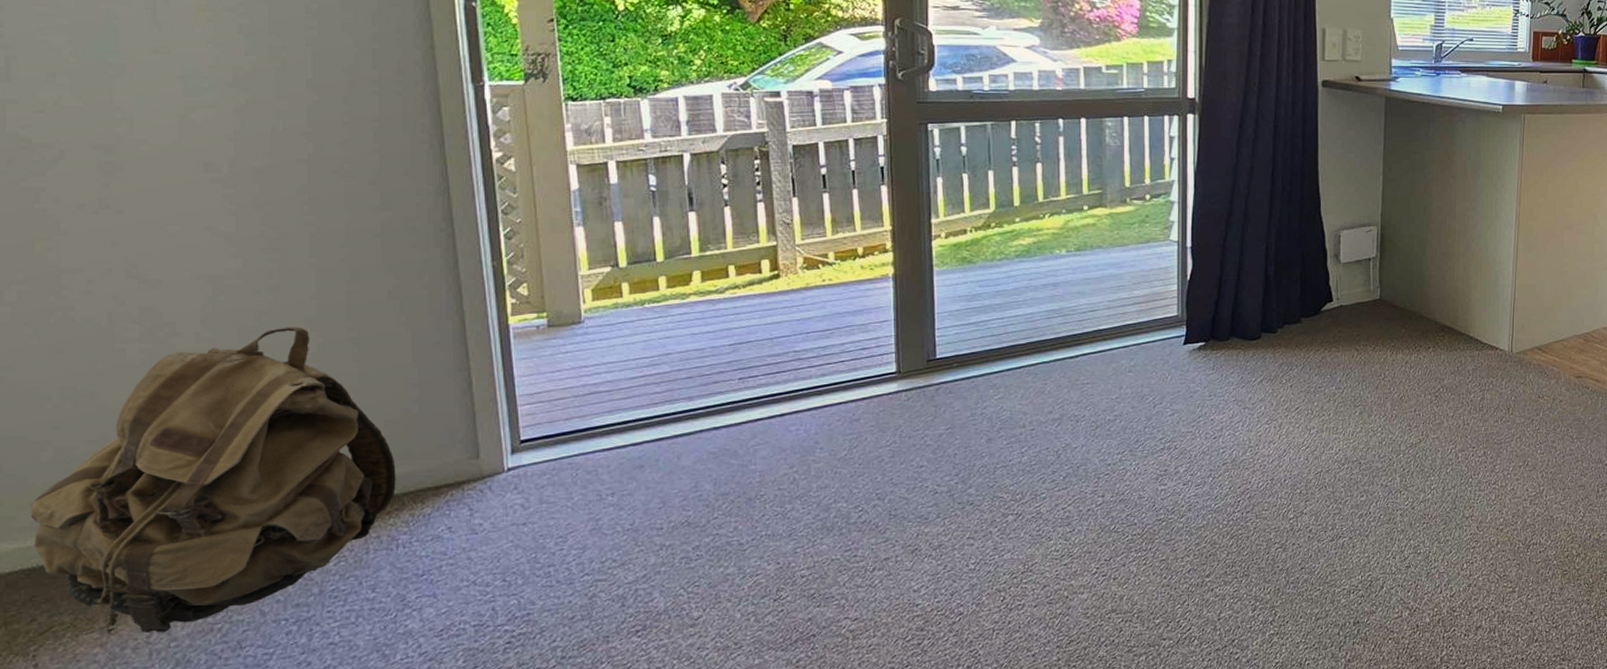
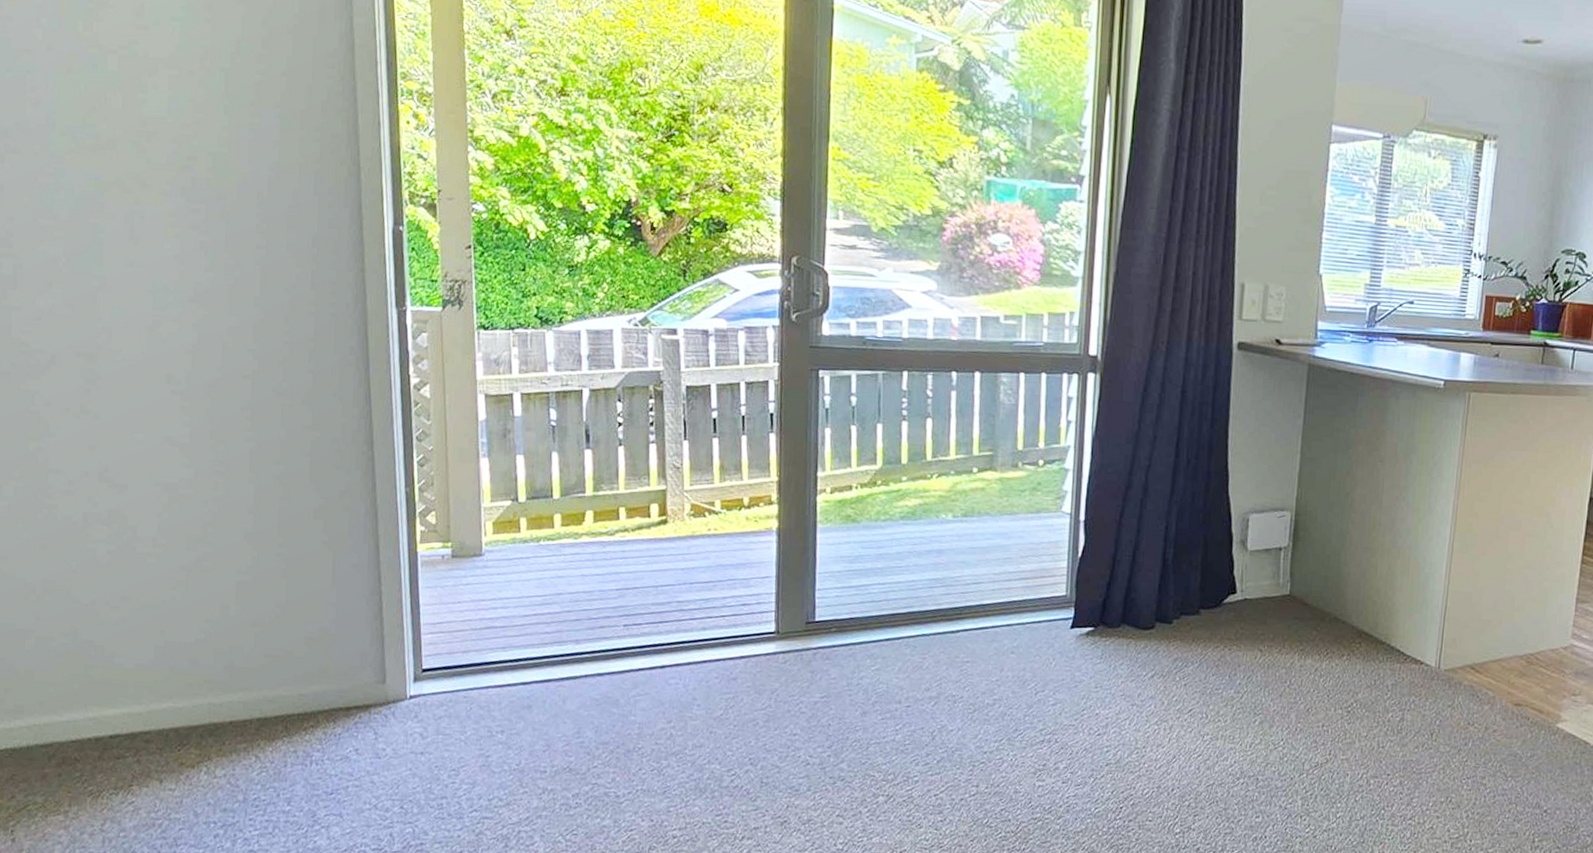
backpack: present [29,327,396,635] -> none [14,538,313,823]

